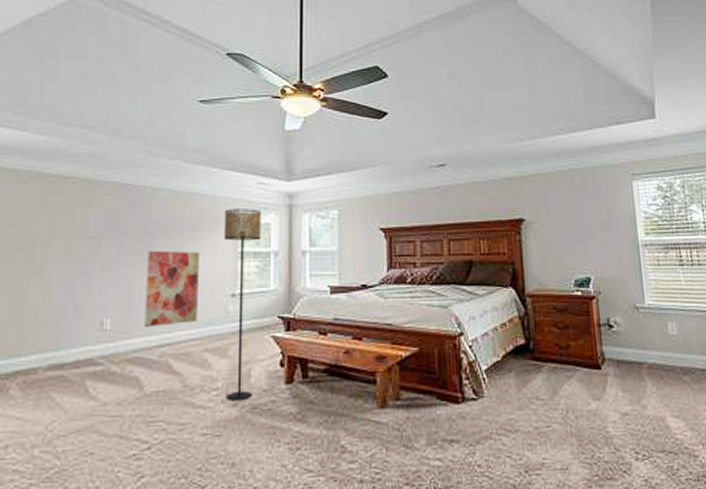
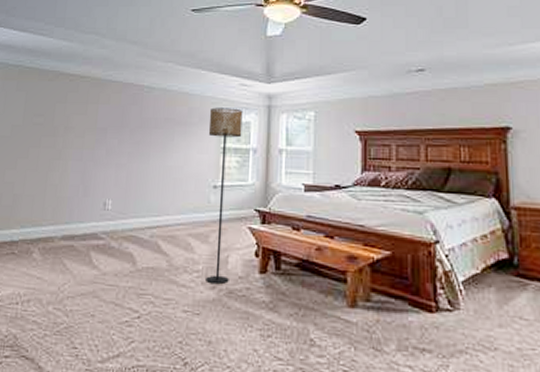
wall art: present [144,250,199,327] -> none [139,142,187,210]

